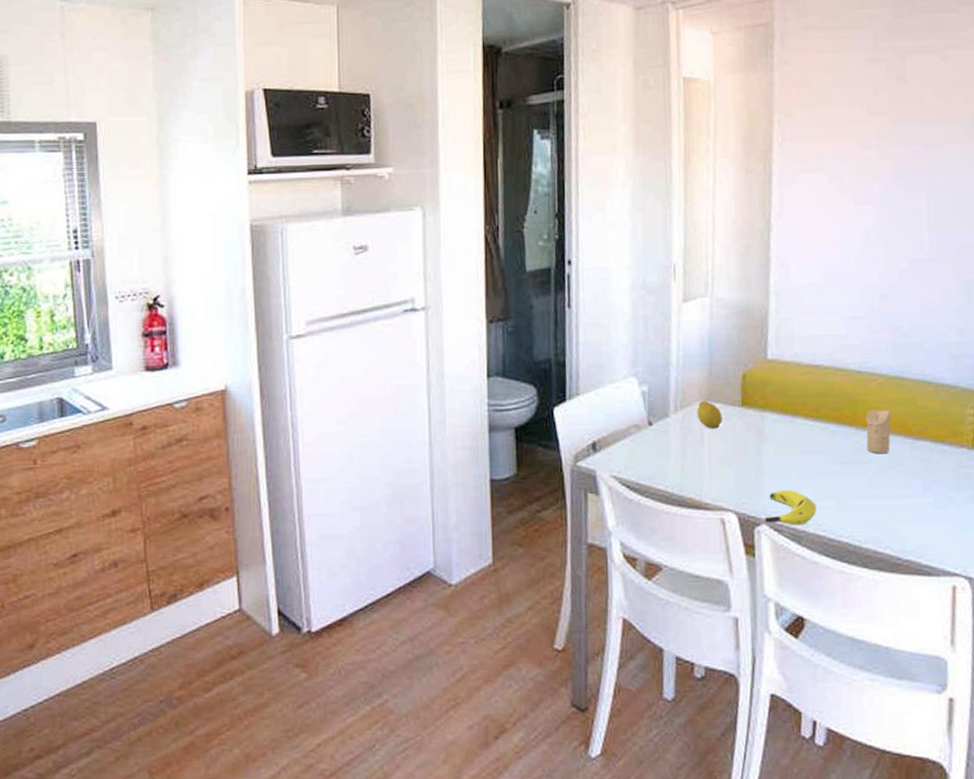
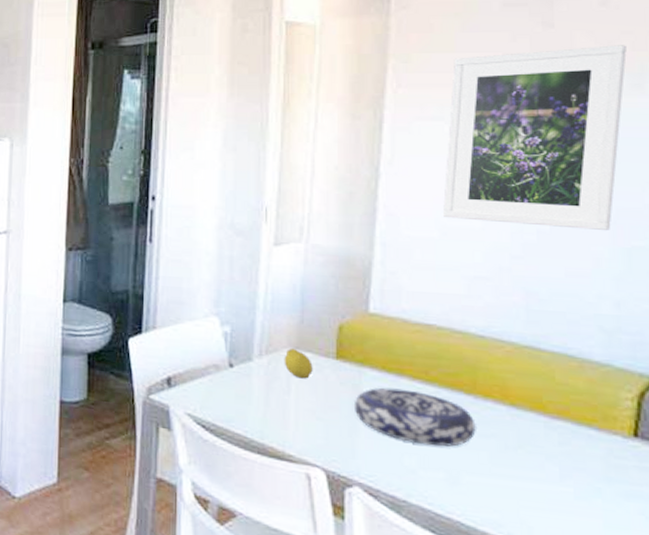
decorative bowl: none [758,428,859,478] -> present [353,387,478,447]
banana: present [764,490,816,526] -> none [357,452,421,494]
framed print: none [824,97,962,267] -> present [442,45,627,231]
candle: present [866,409,891,454] -> none [487,379,521,430]

